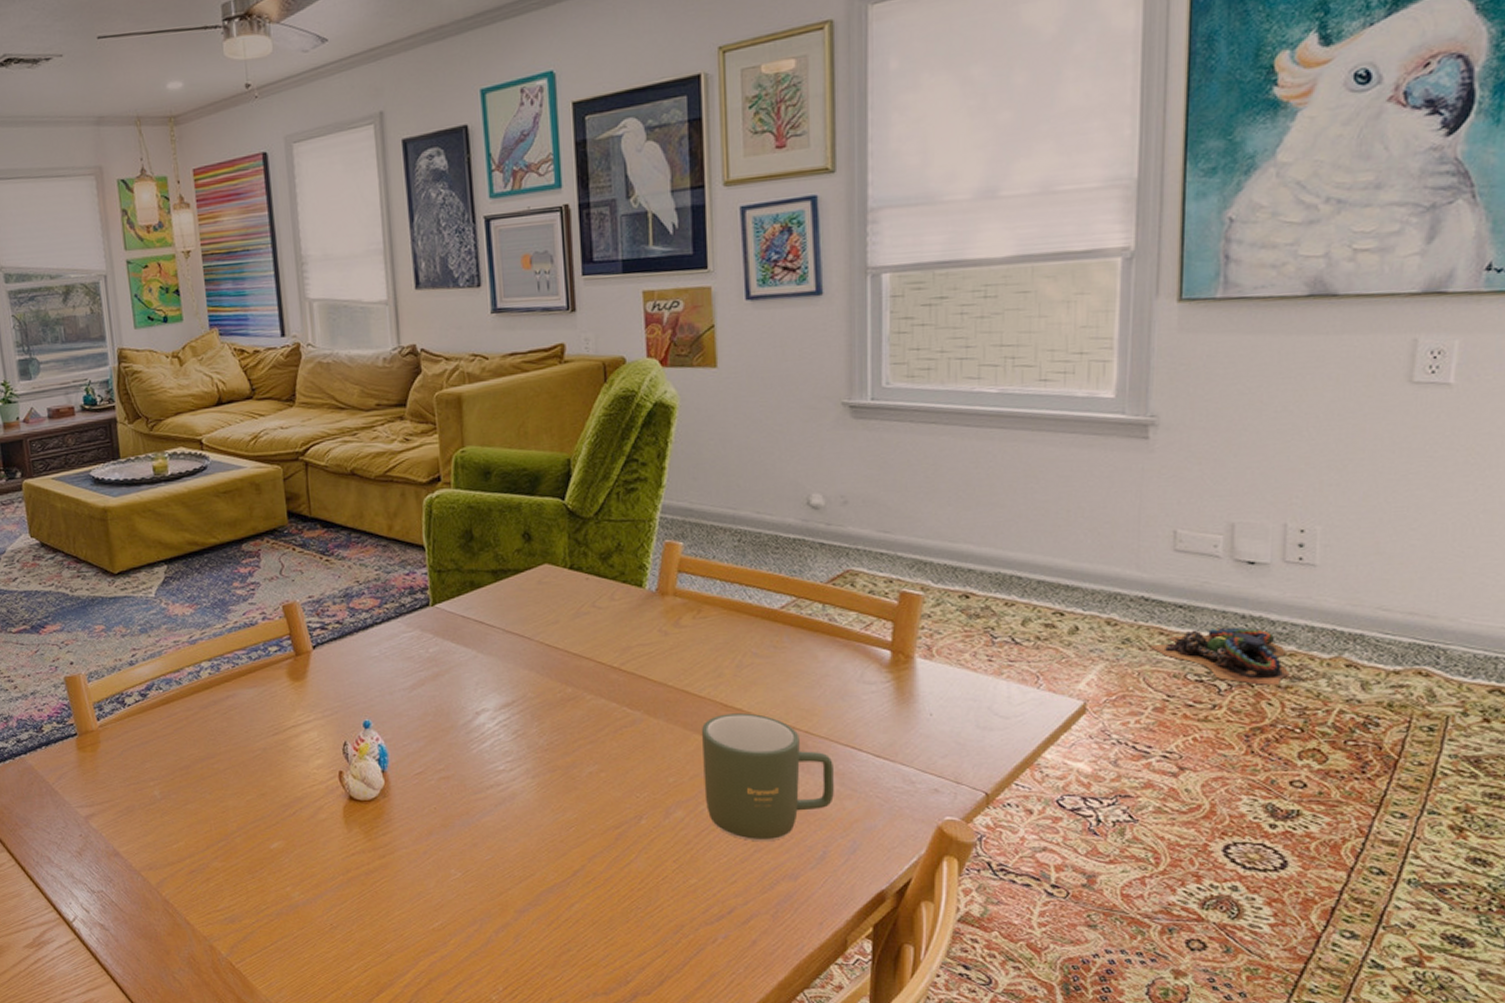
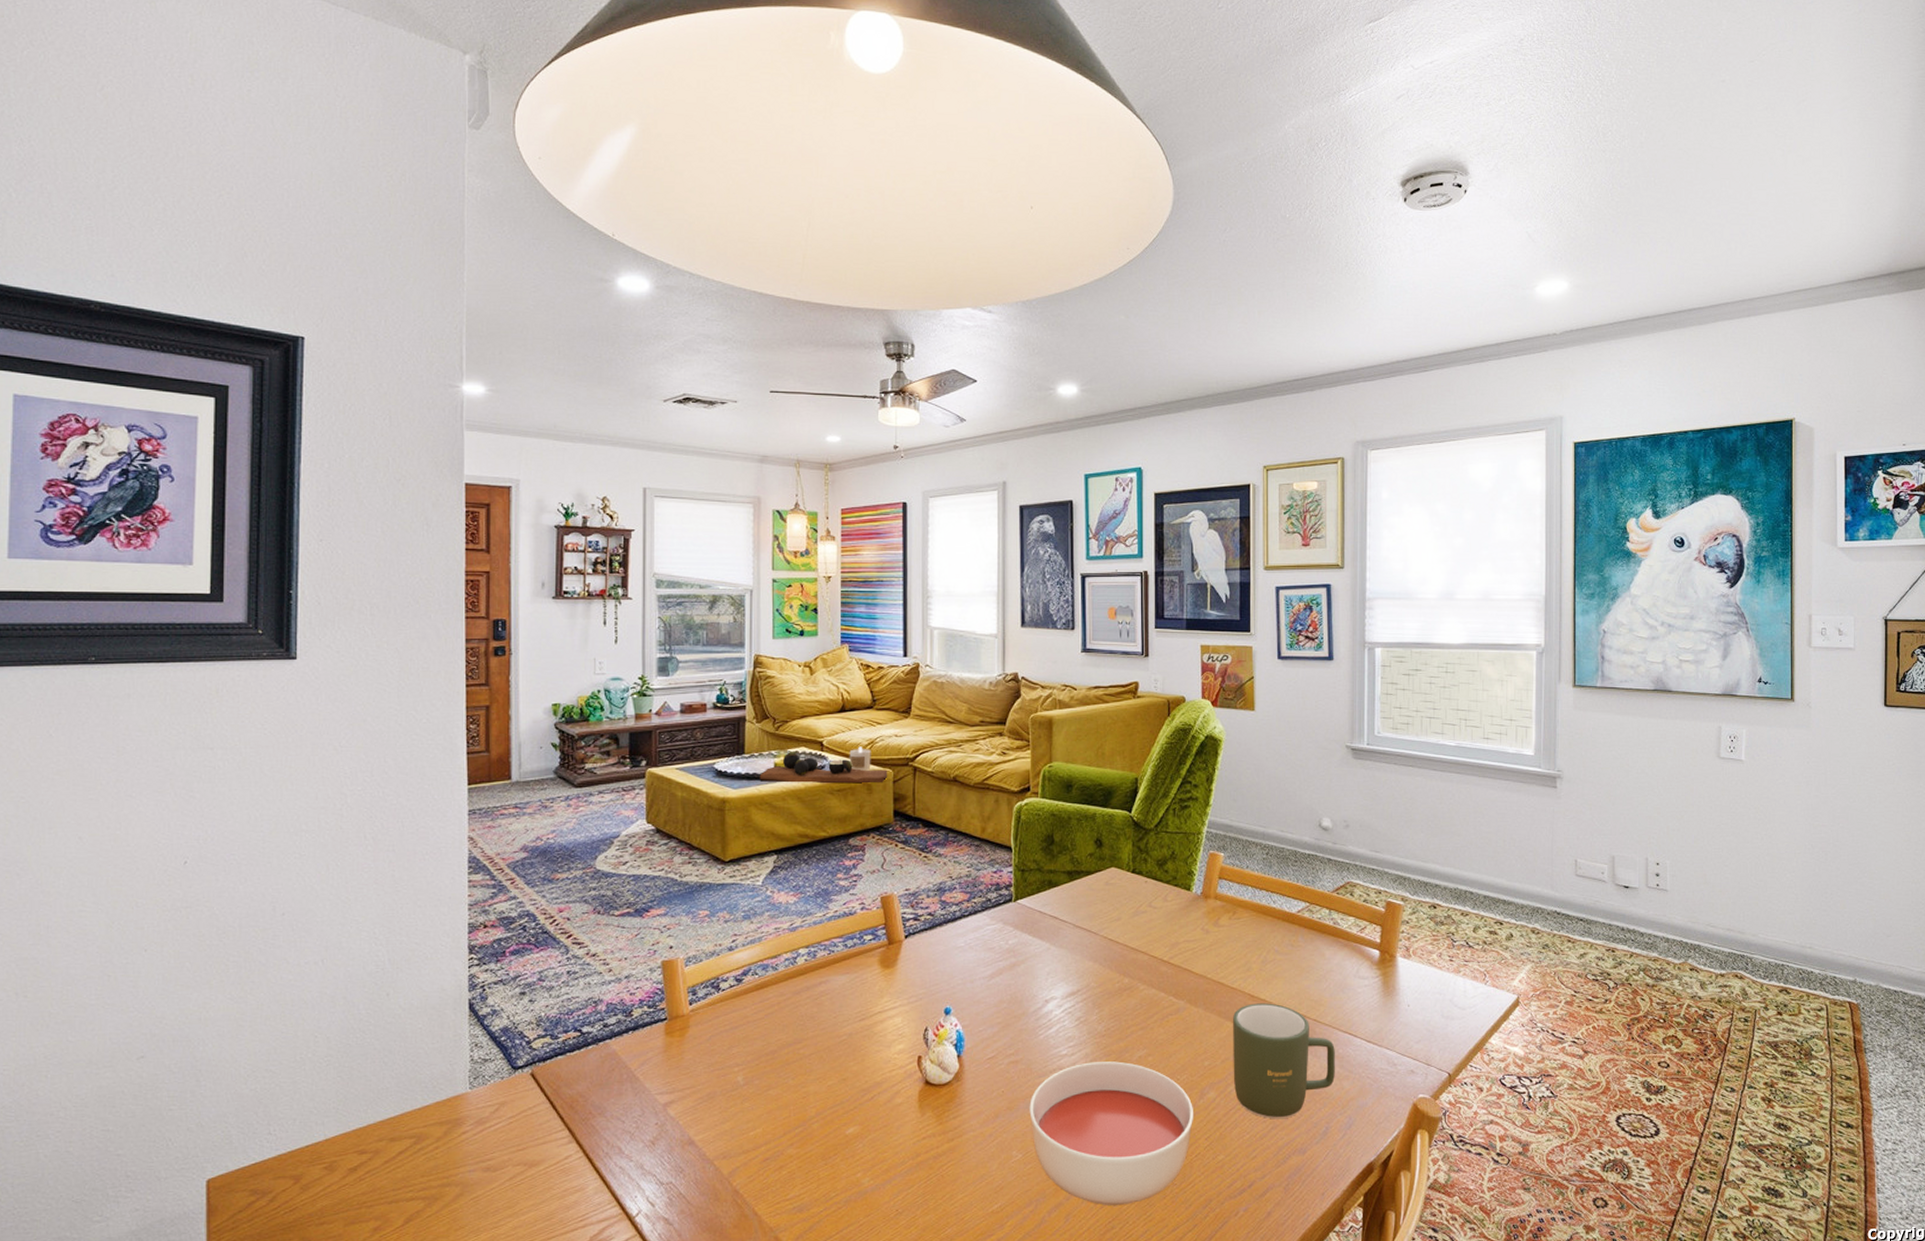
decorative tray: none [139,452,277,488] -> present [759,751,888,784]
candle: none [231,442,258,470] -> present [849,746,871,772]
bowl: none [466,777,659,927] -> present [1029,1061,1194,1206]
dog toy: present [1151,627,1290,685] -> none [1562,937,1655,984]

